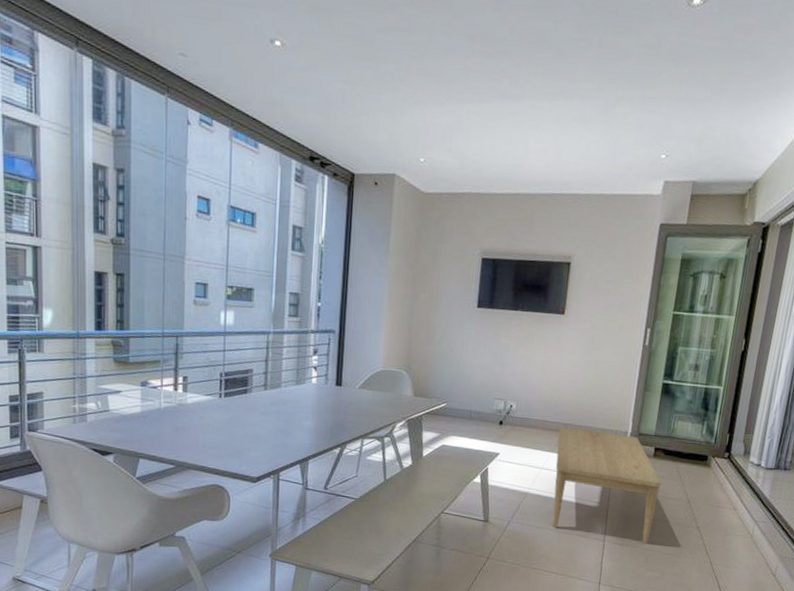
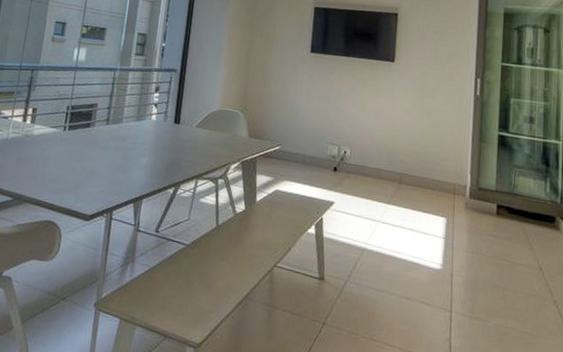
coffee table: present [552,426,662,545] -> none [392,176,508,319]

